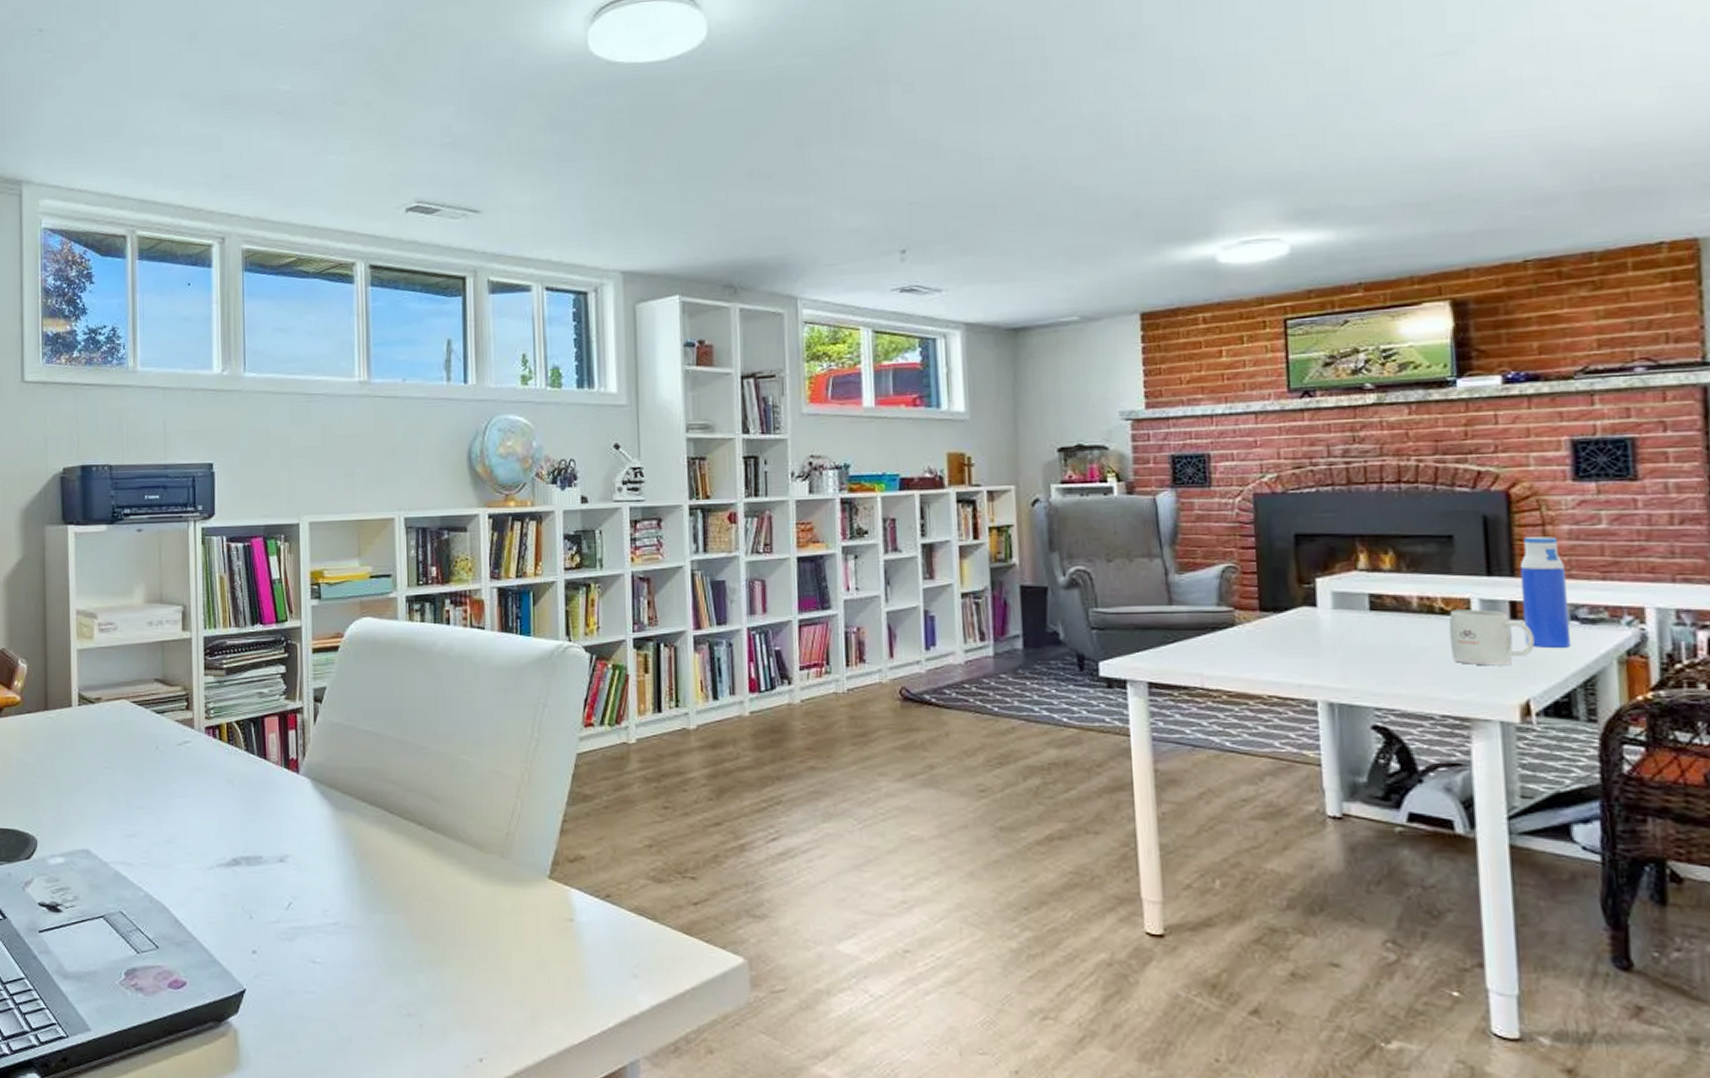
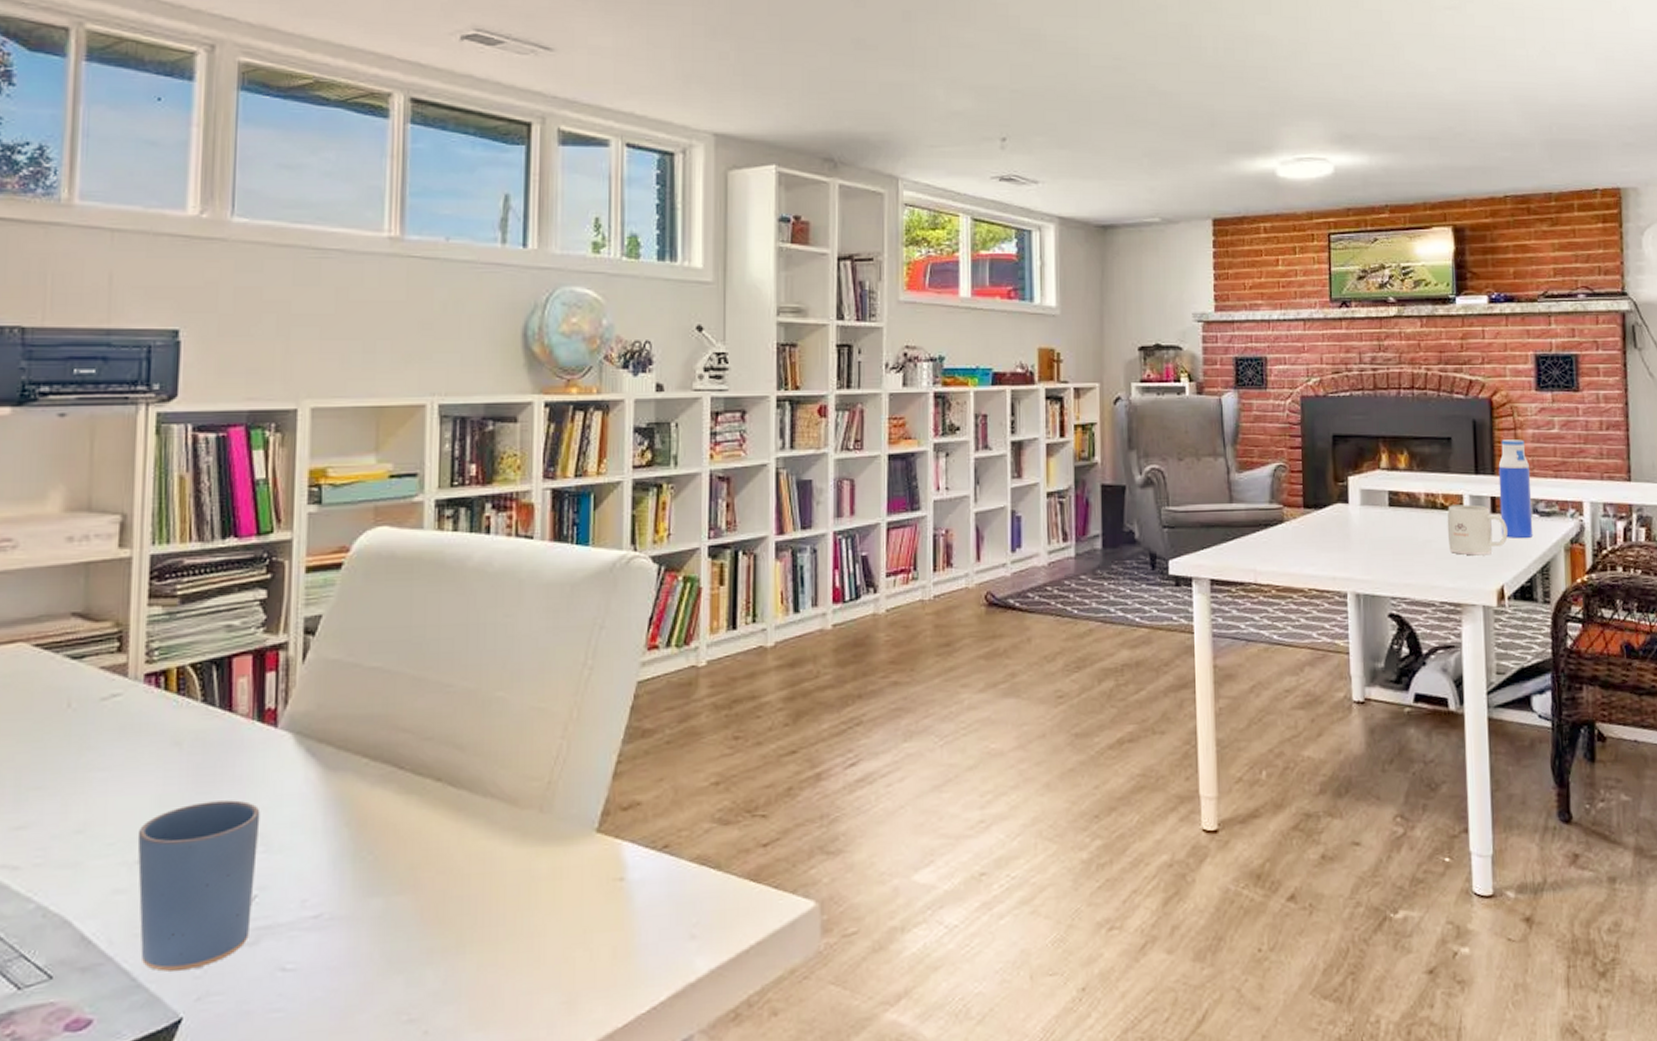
mug: none [207,827,291,953] -> present [137,800,260,972]

